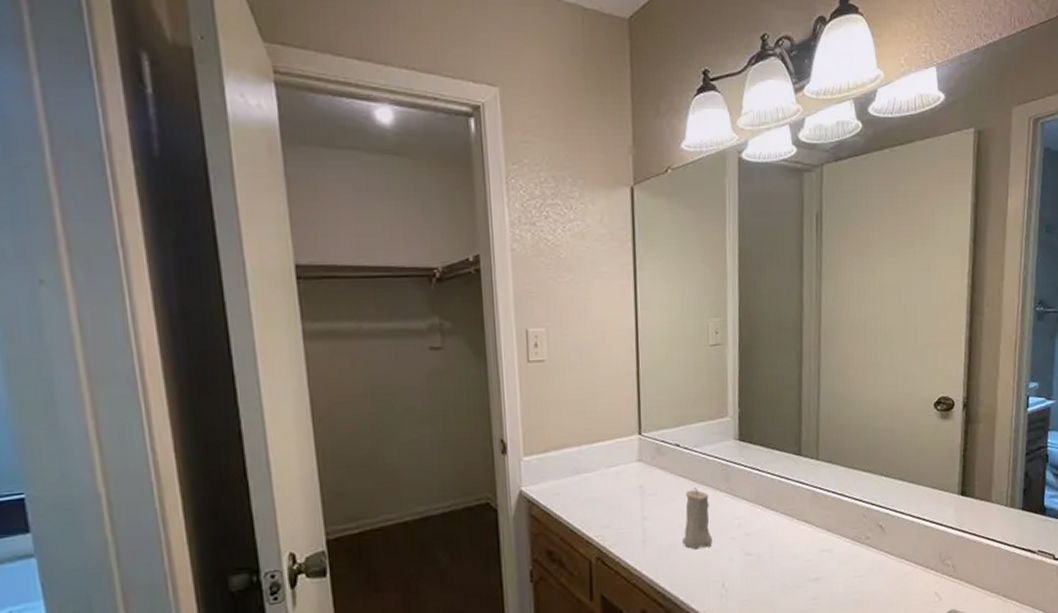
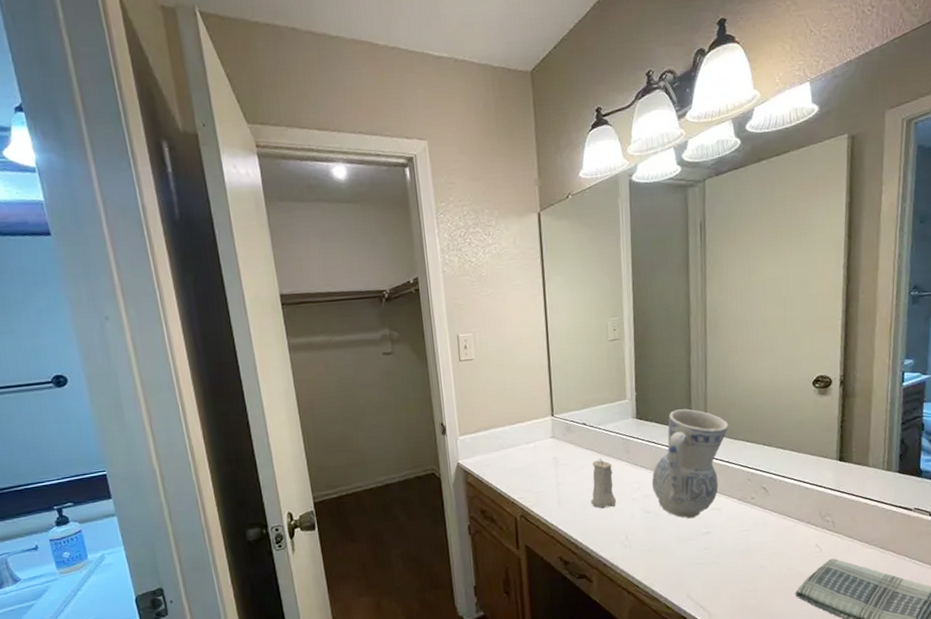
vase: none [755,430,843,563] -> present [652,408,729,519]

